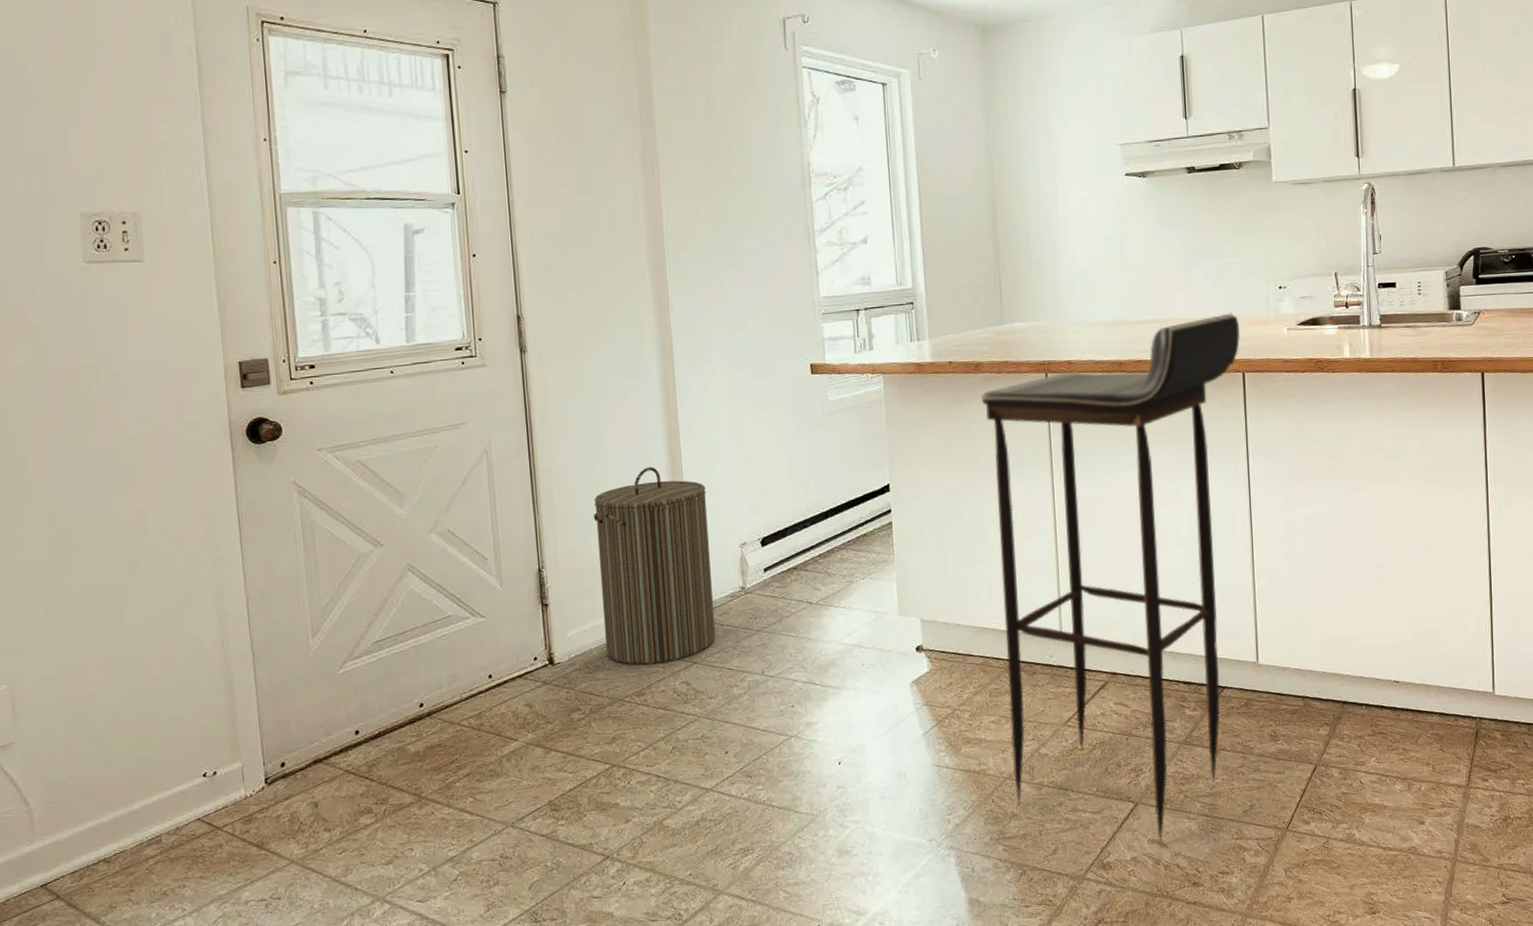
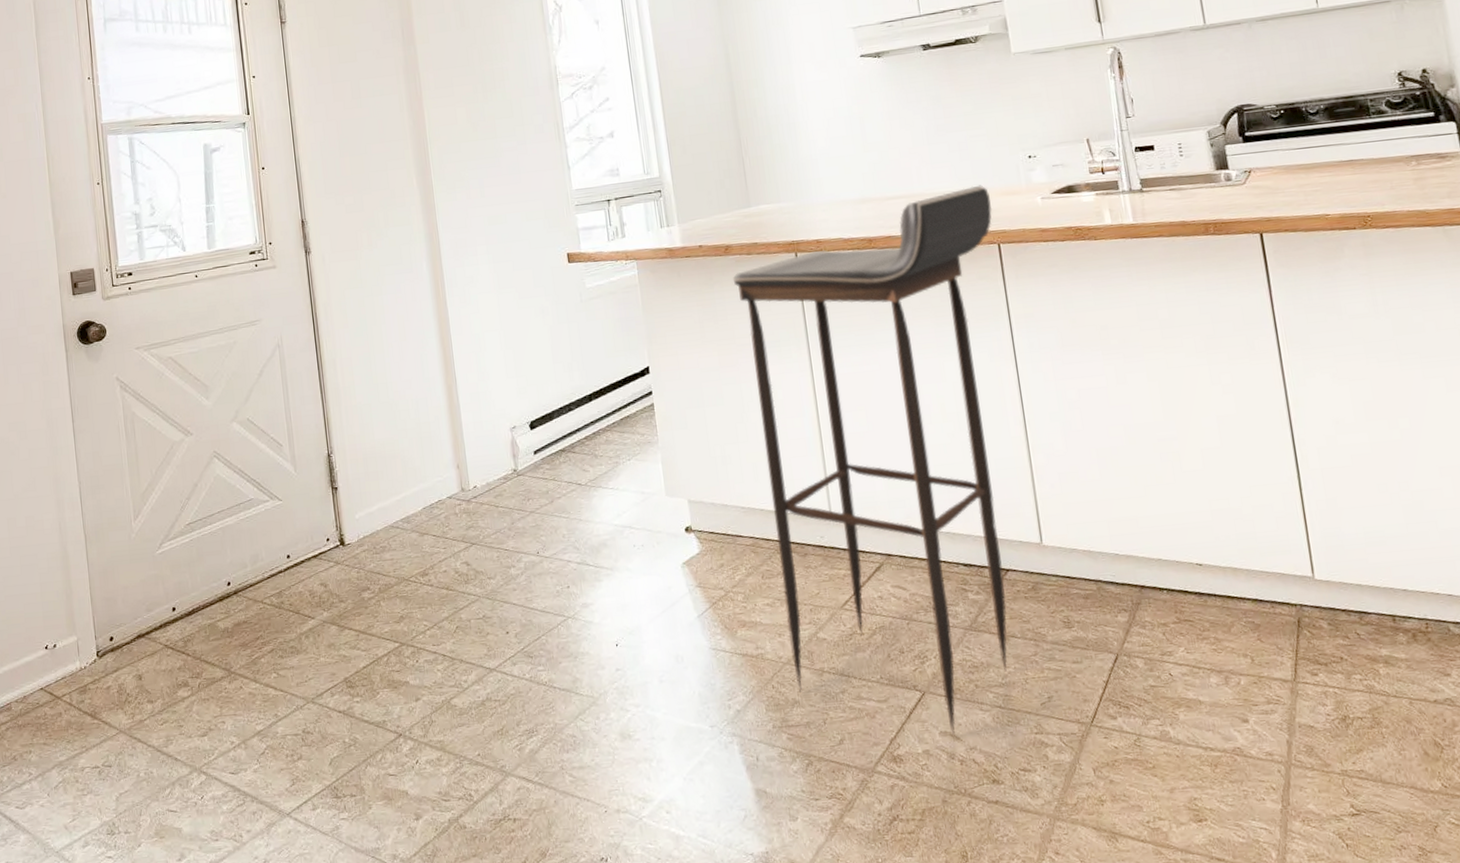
laundry hamper: present [593,467,715,666] -> none [374,356,492,546]

